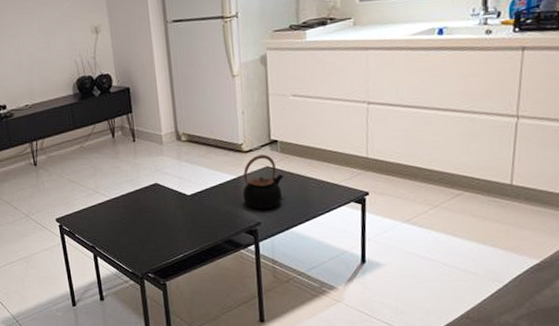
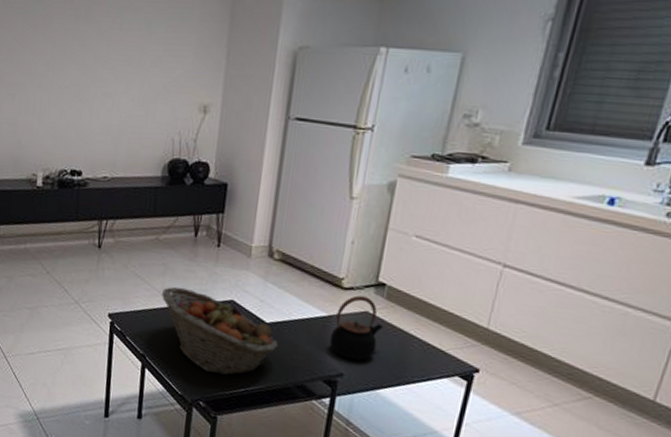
fruit basket: none [96,182,203,248] -> present [162,287,279,376]

